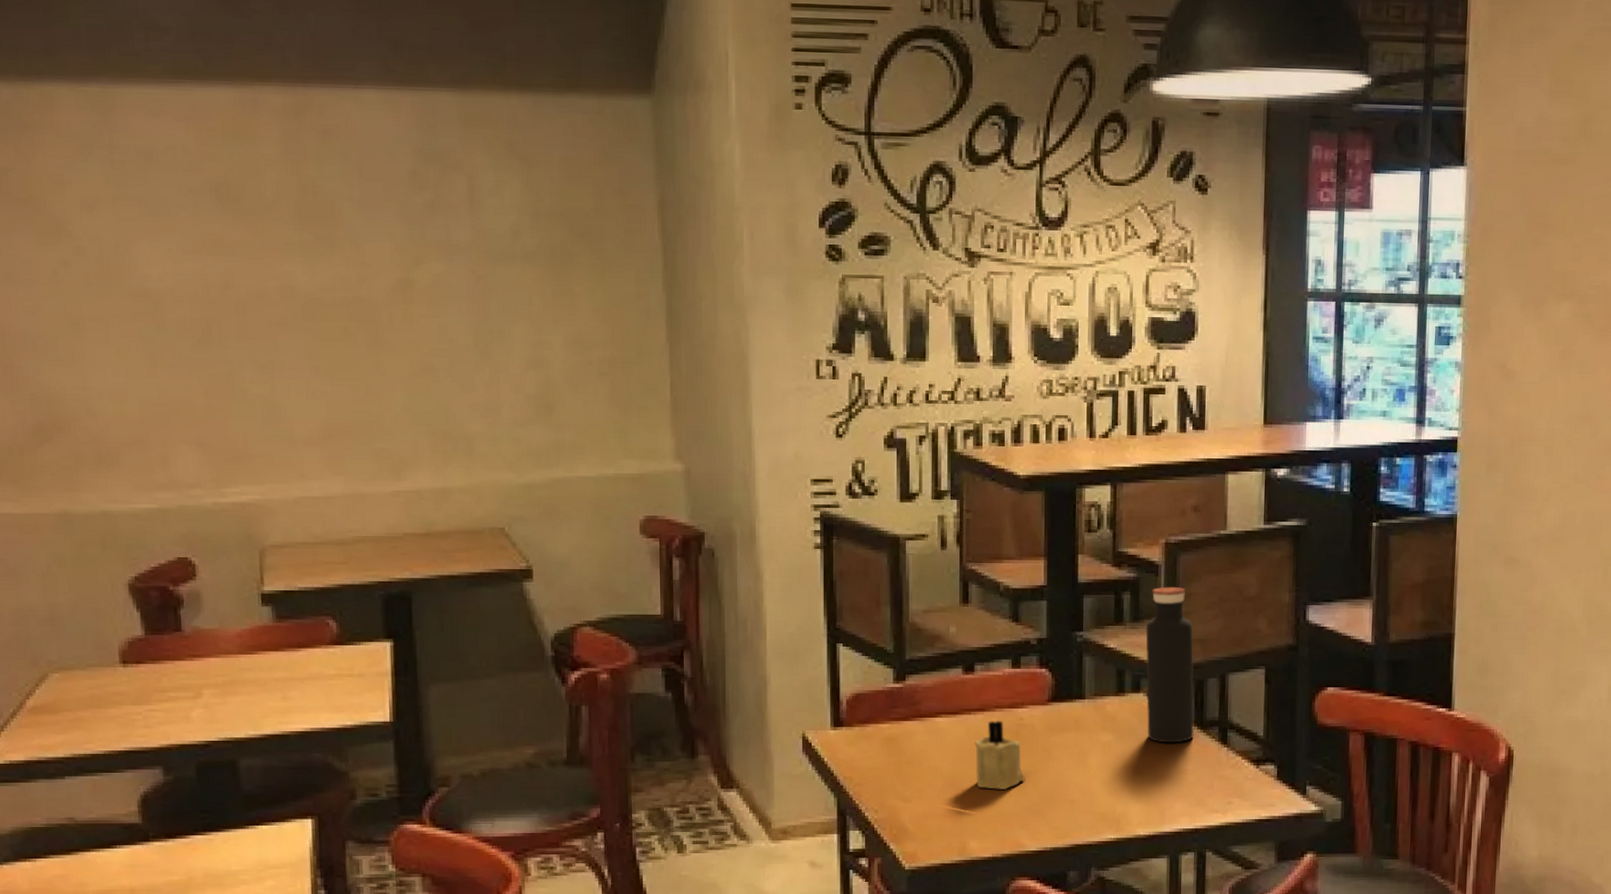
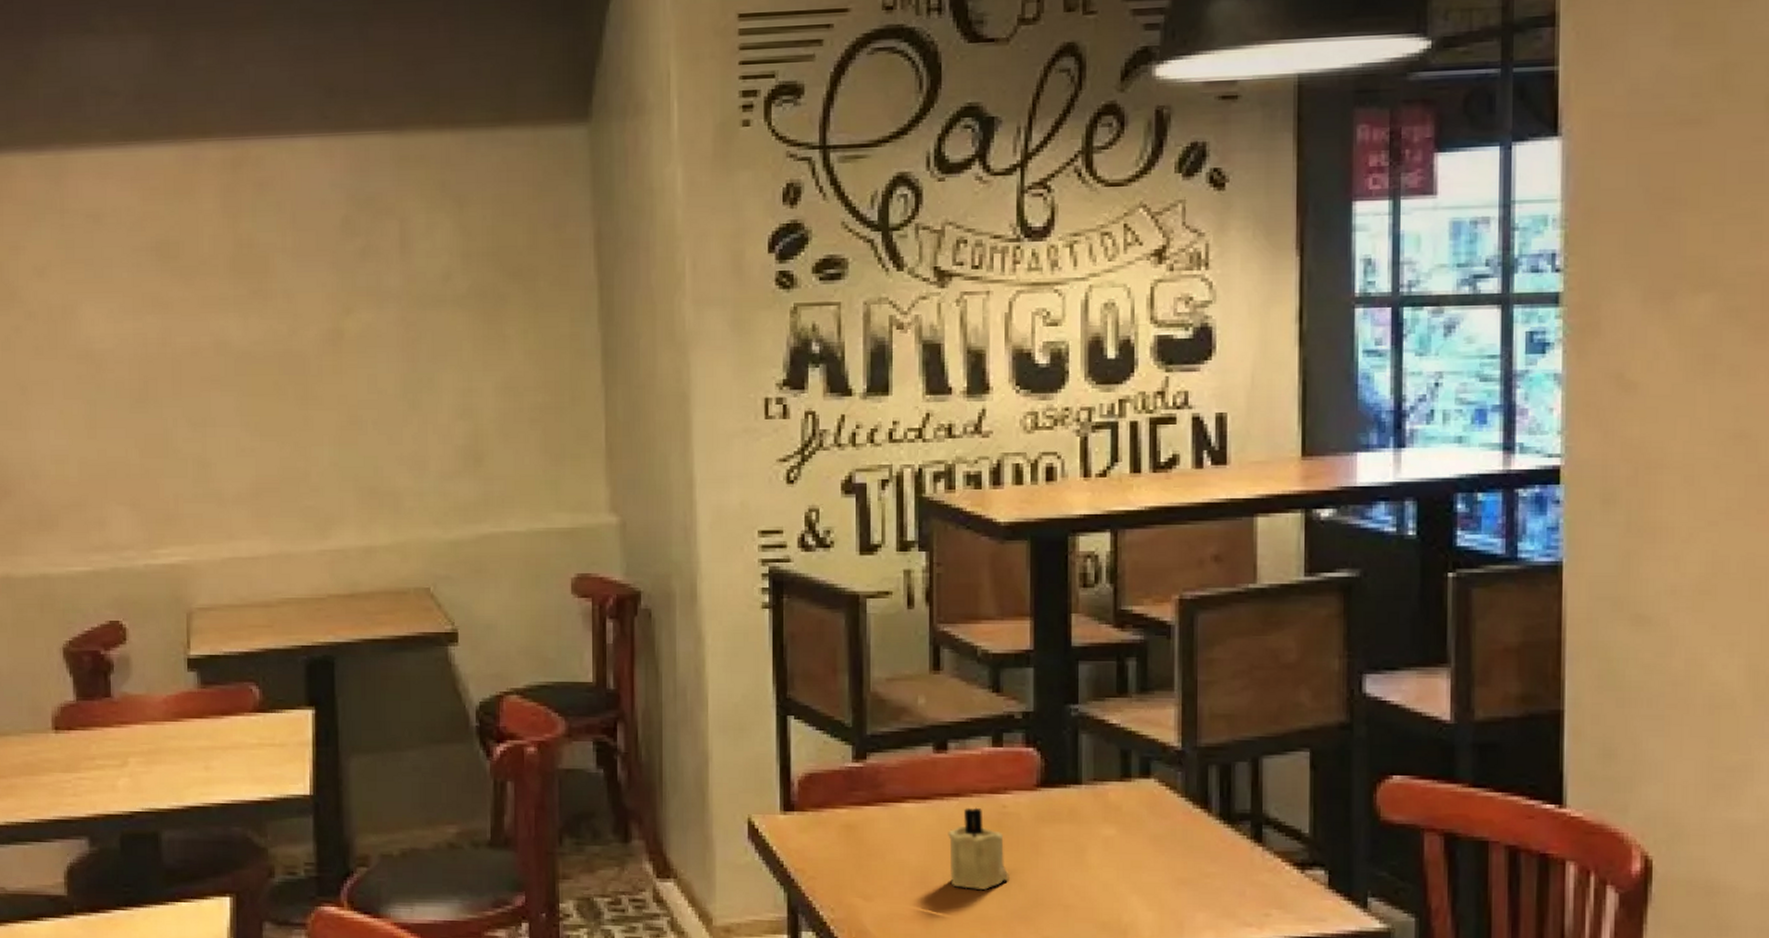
water bottle: present [1145,586,1195,743] -> none [1156,651,1219,840]

